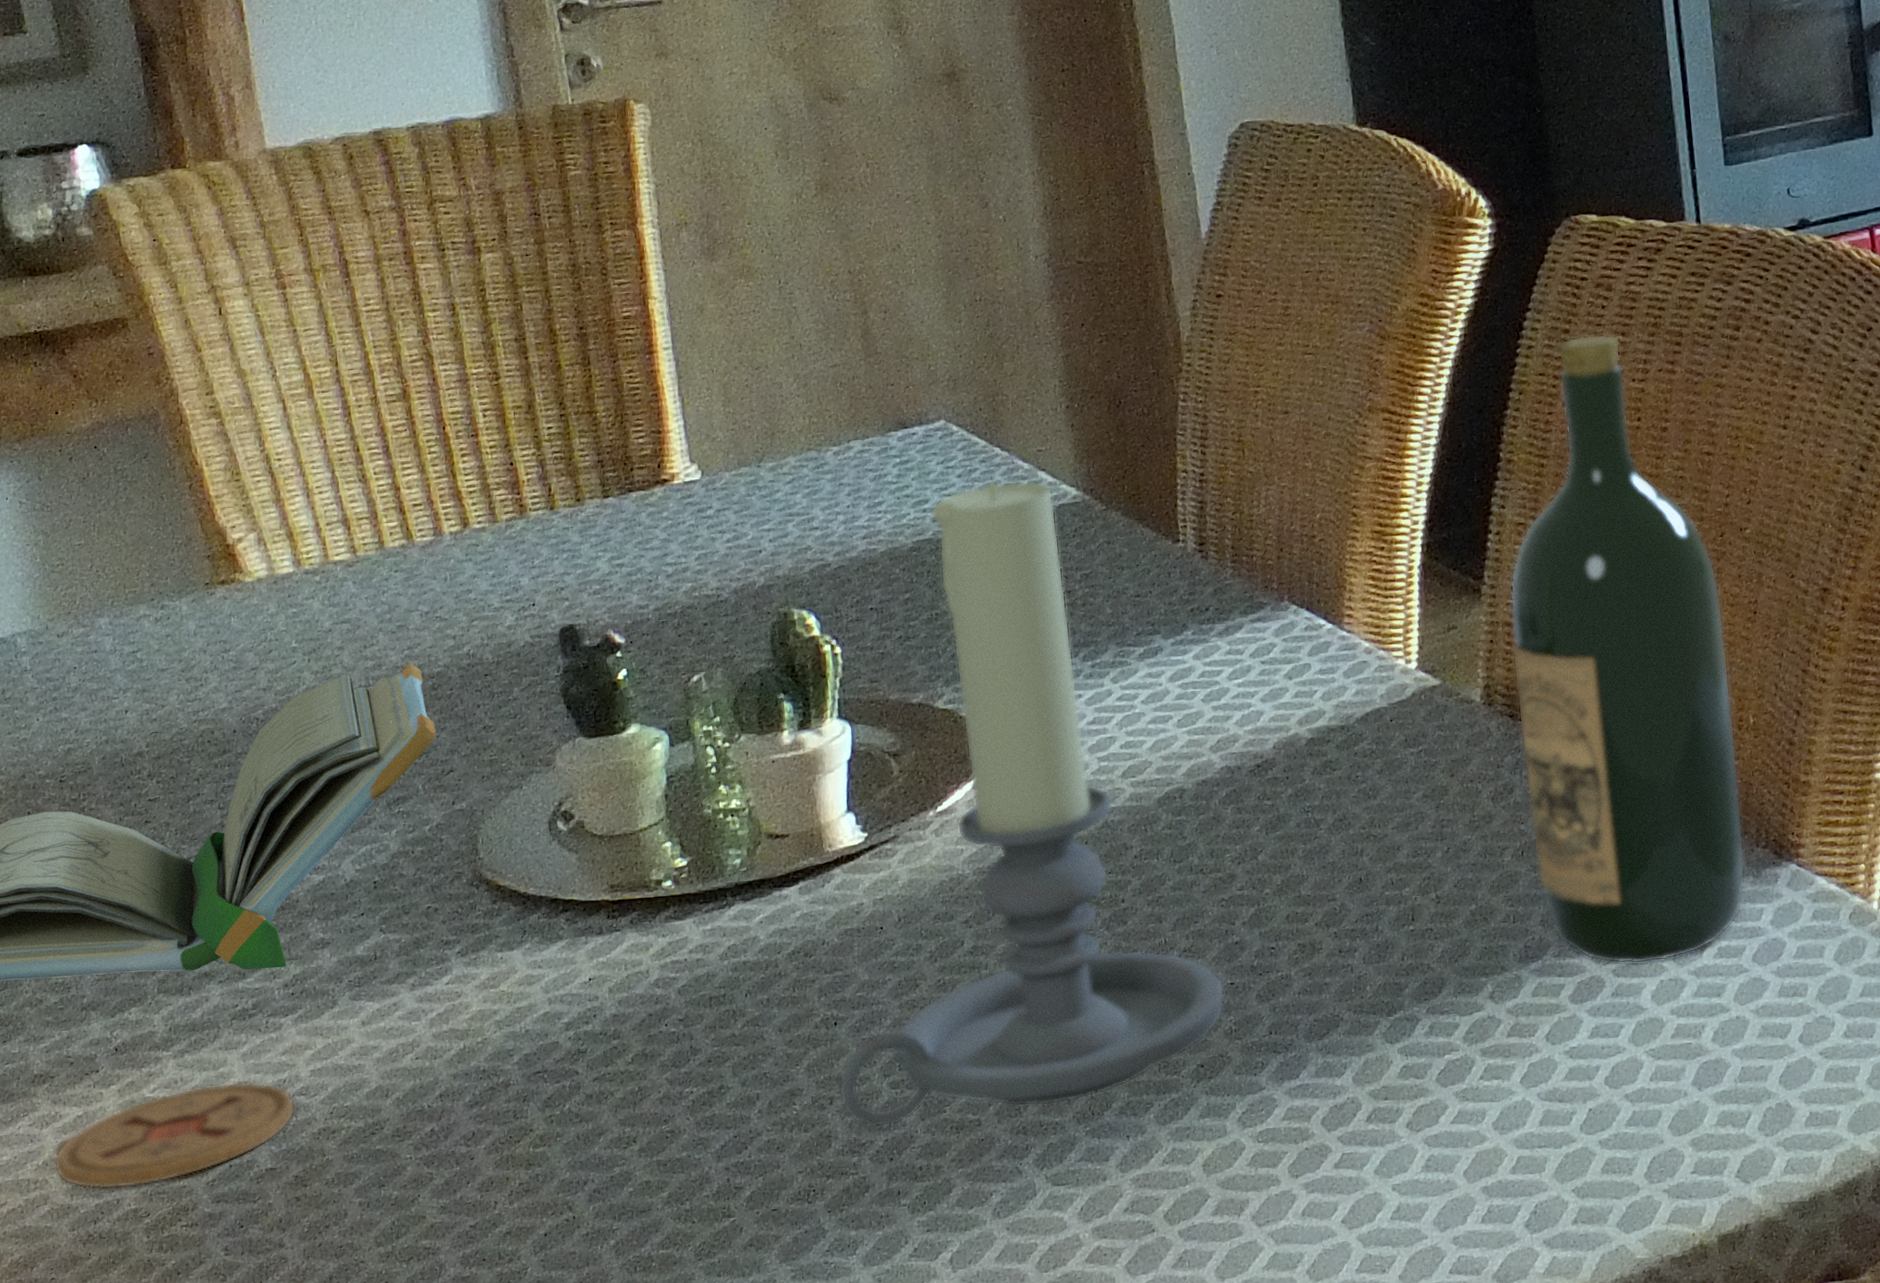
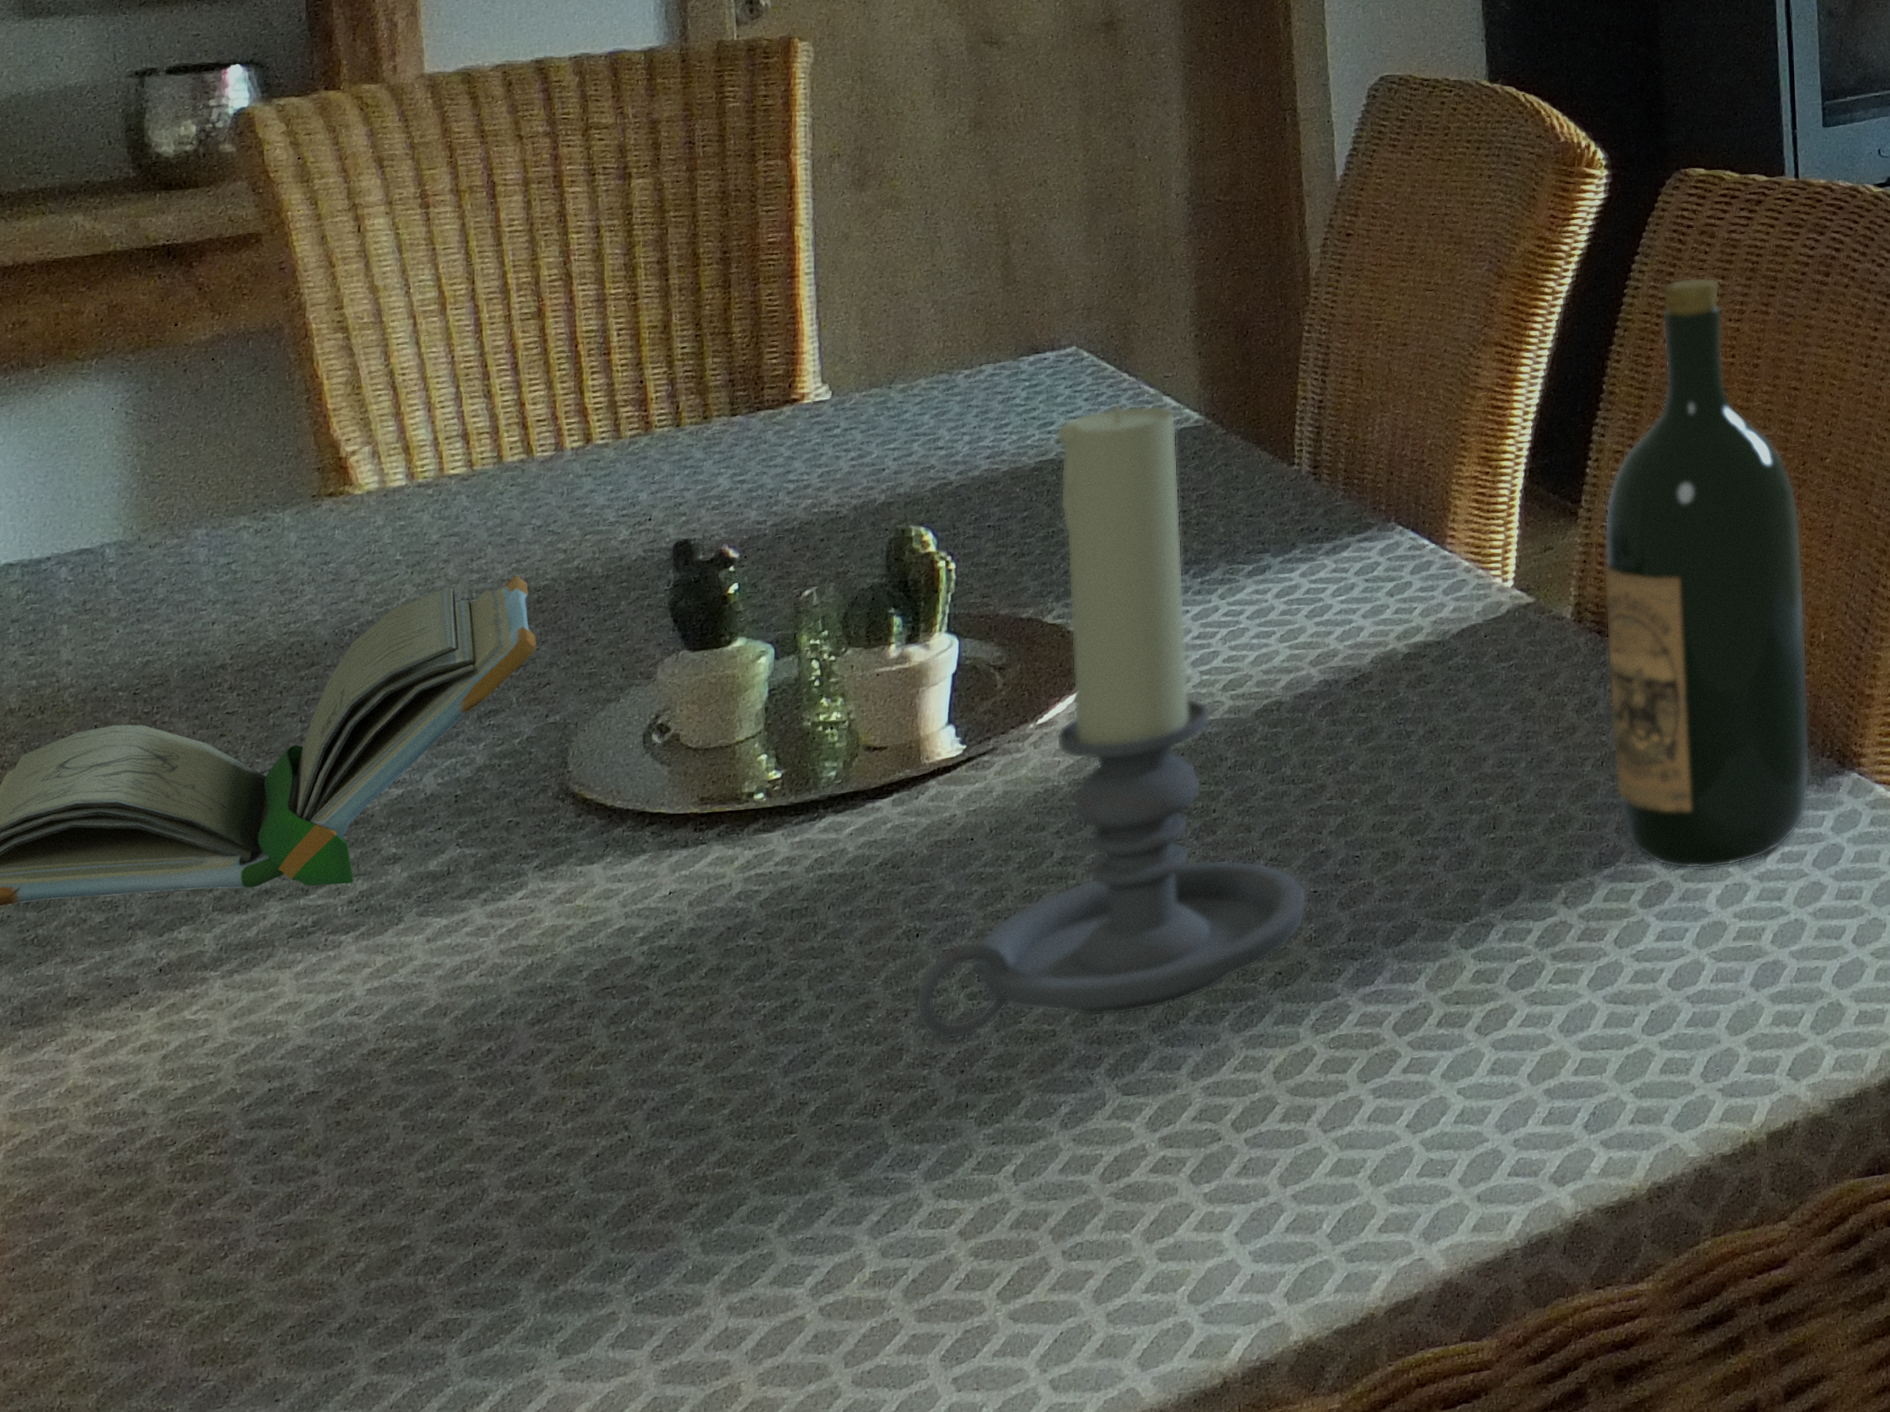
coaster: present [53,1082,296,1190] -> none [77,1002,347,1118]

